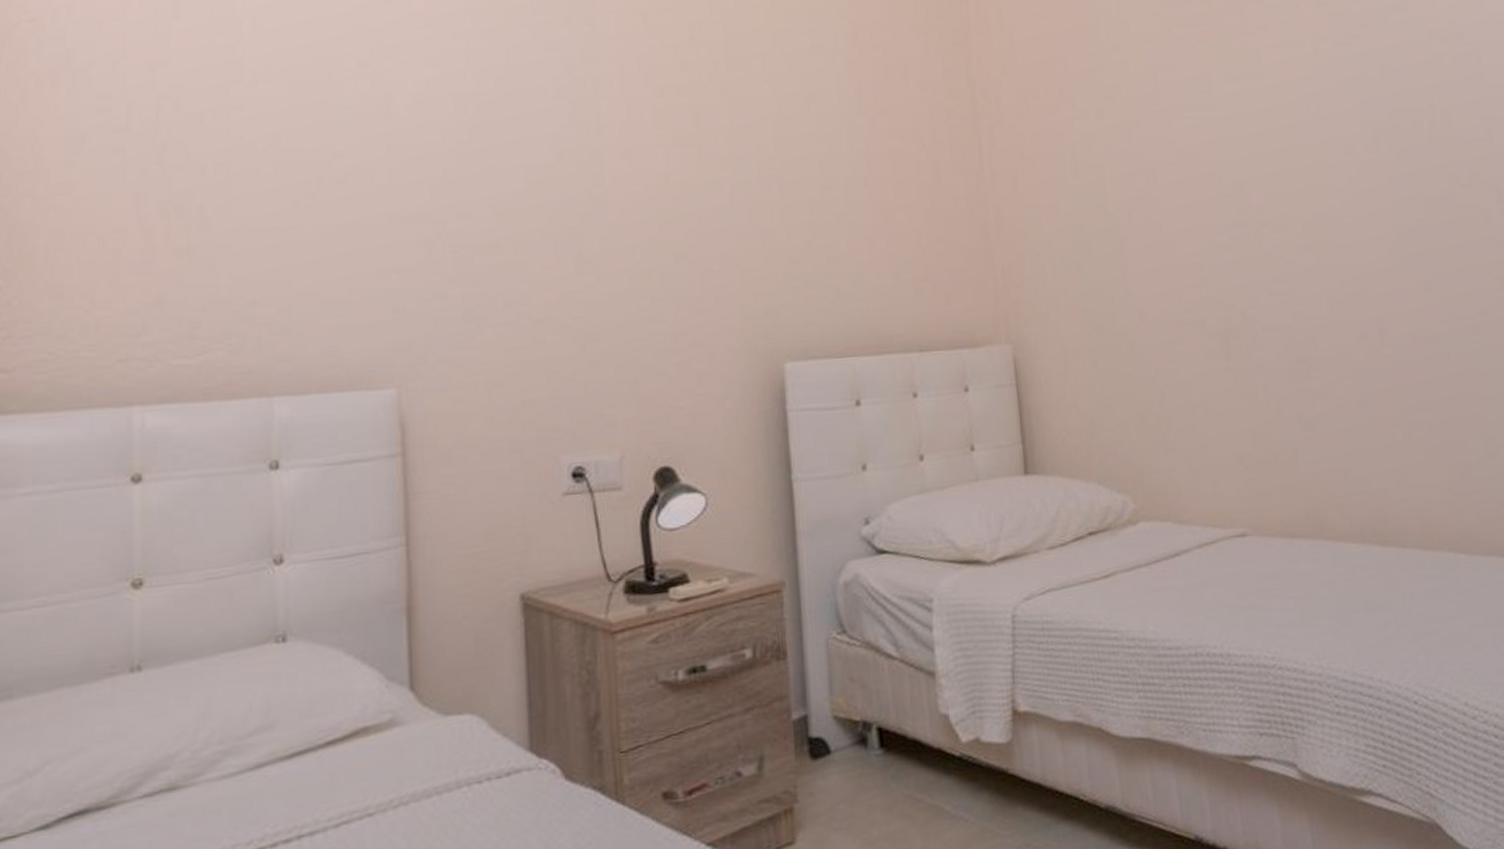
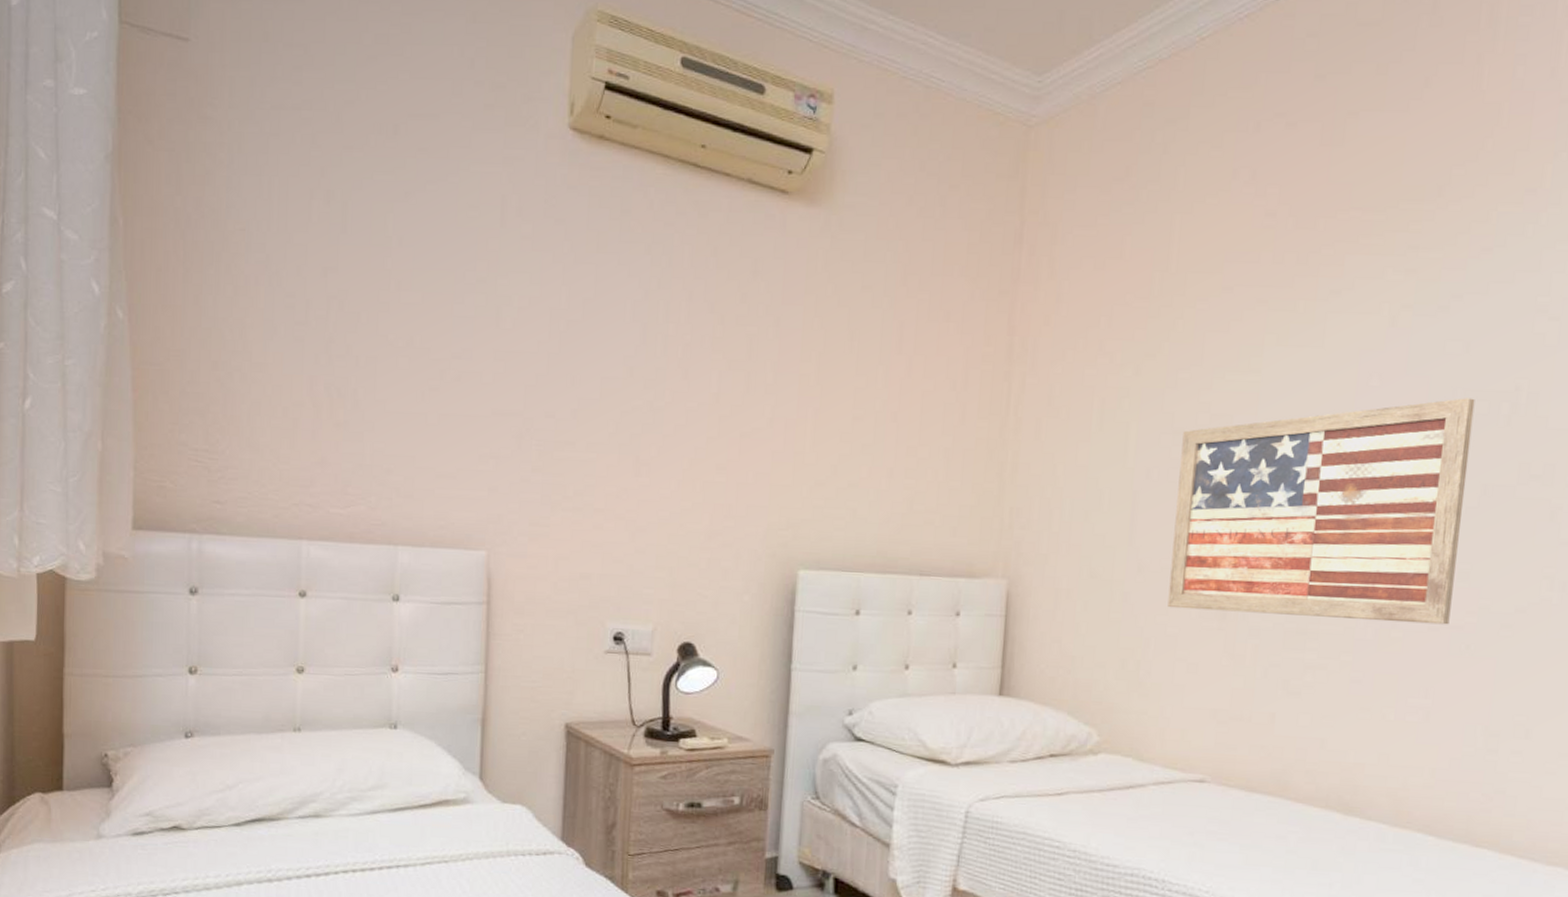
wall art: none [1154,117,1428,353] -> present [1167,398,1475,625]

